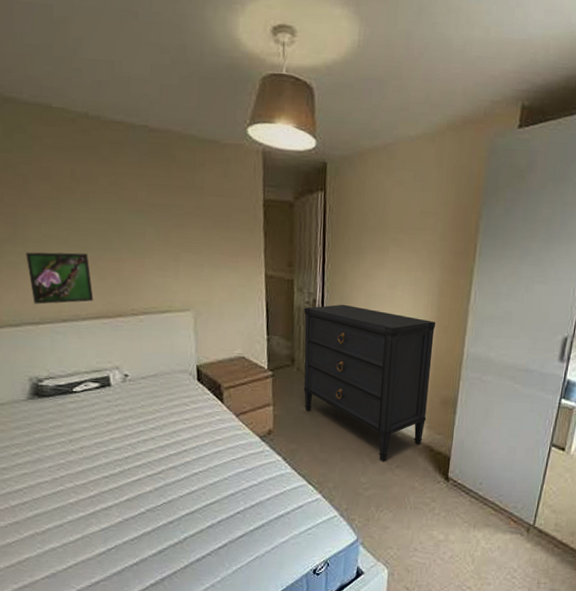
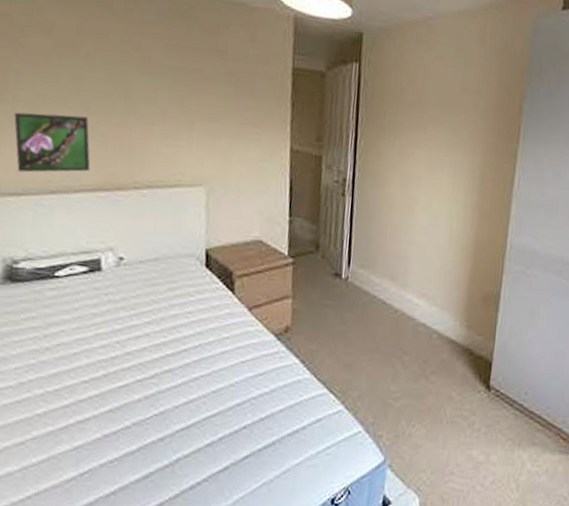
dresser: present [303,304,436,461] -> none [328,184,477,365]

